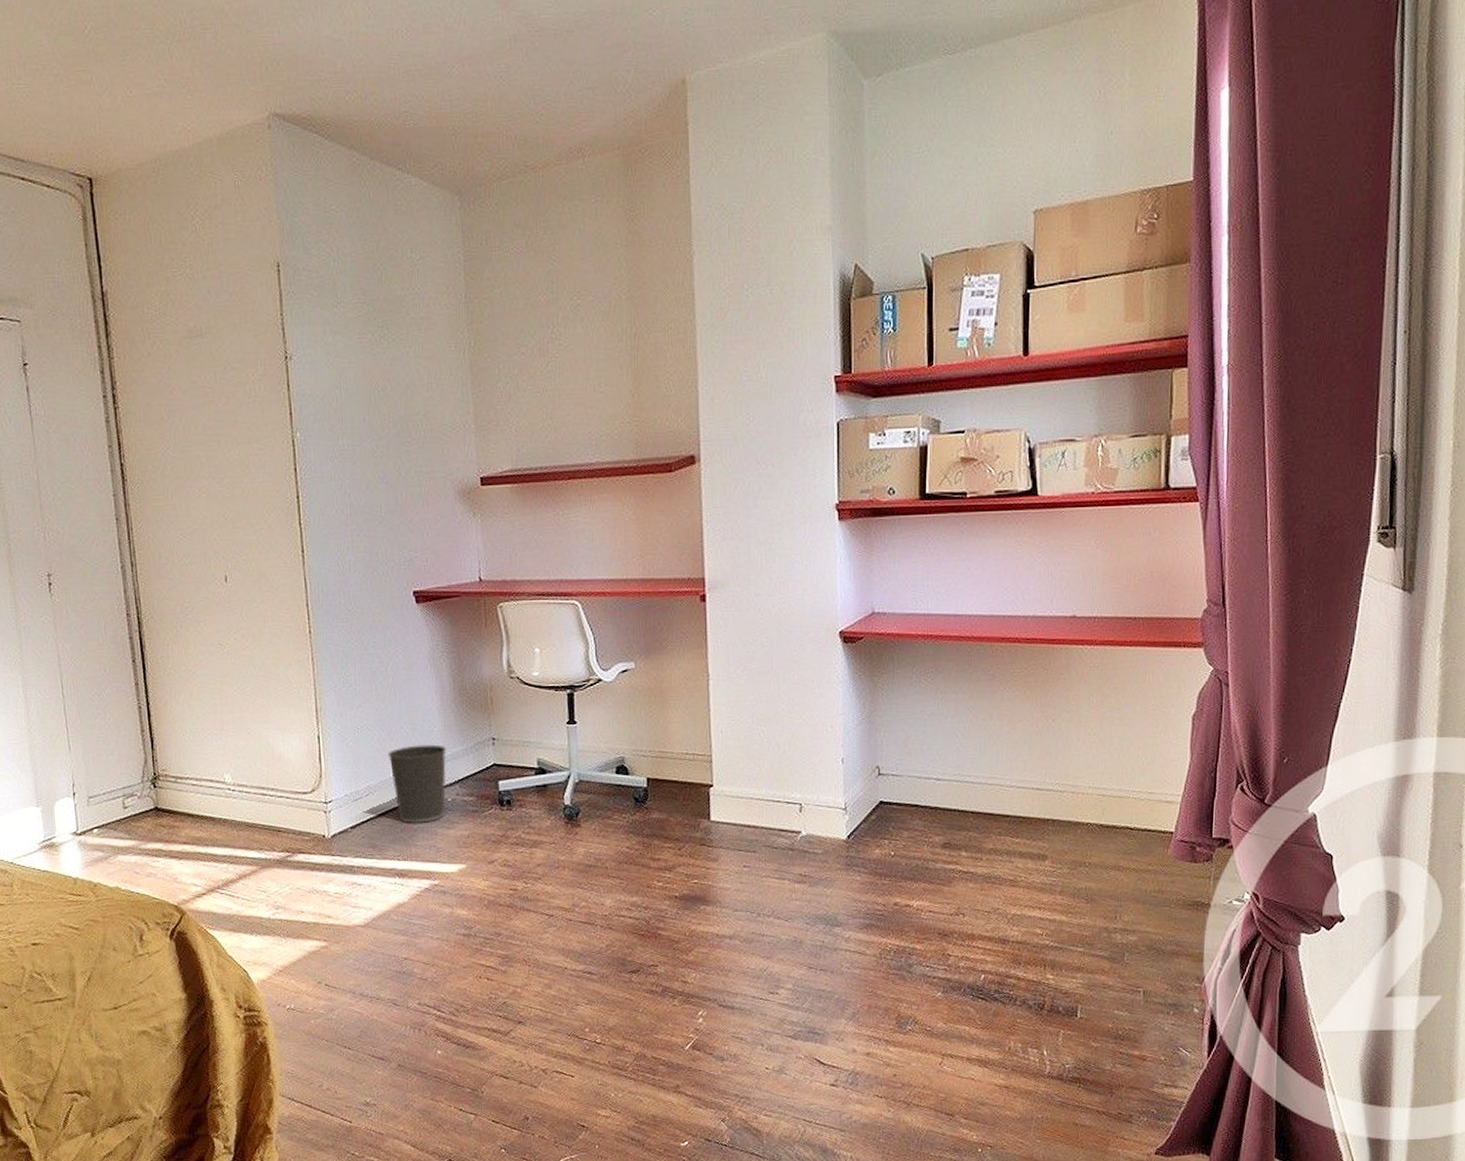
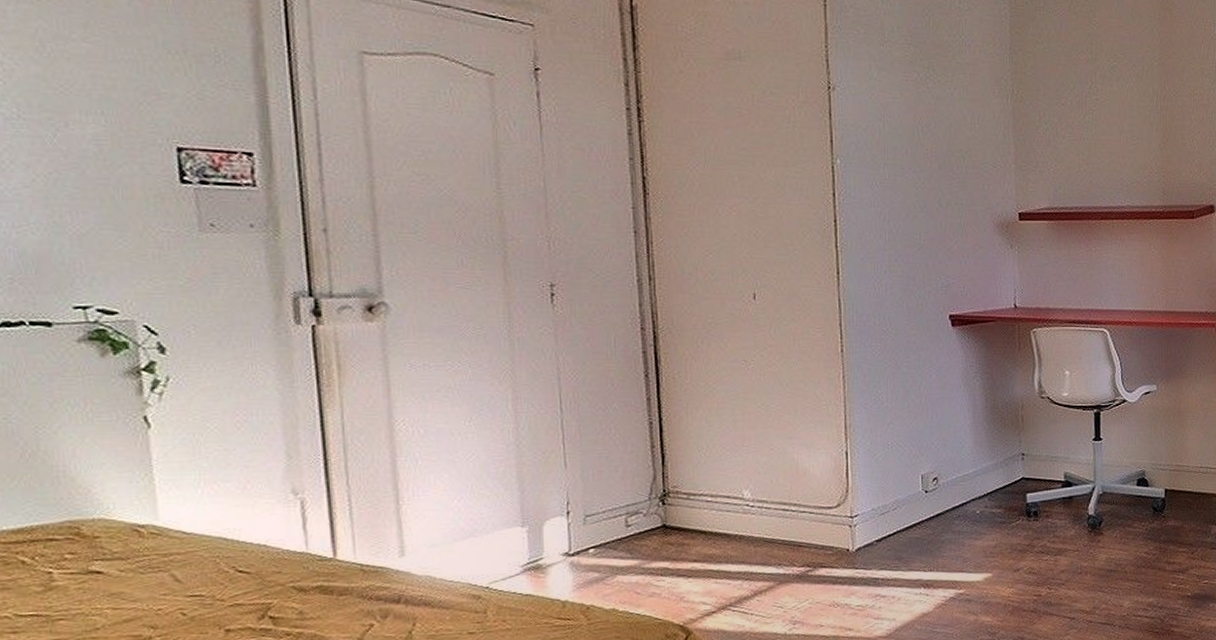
wastebasket: present [387,744,447,823] -> none [917,460,977,535]

